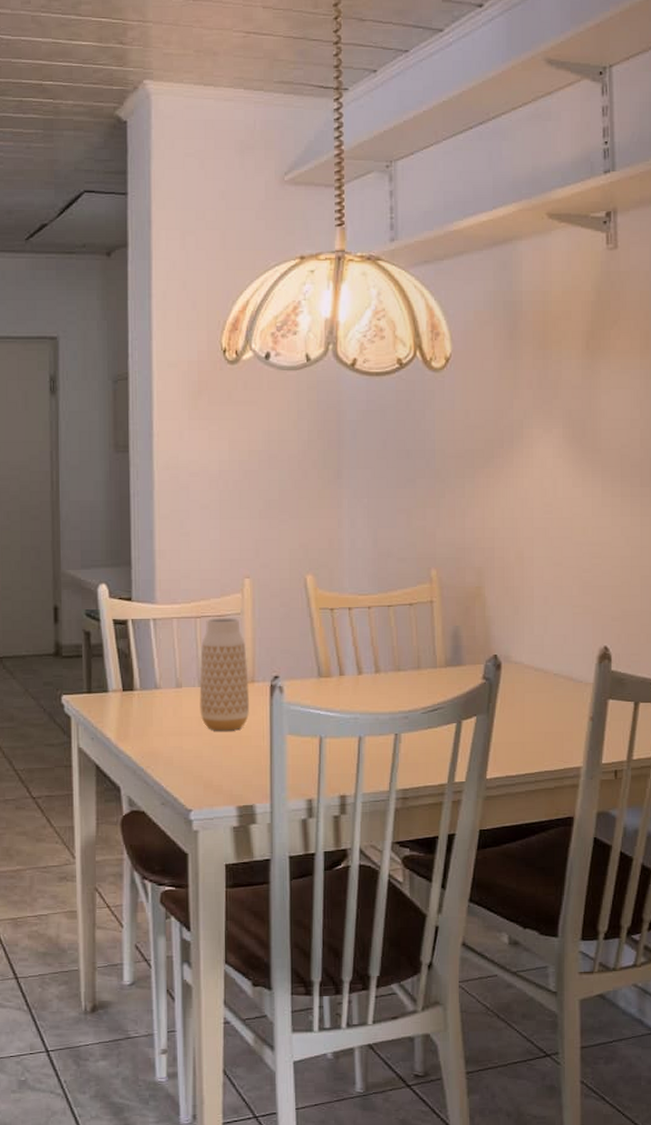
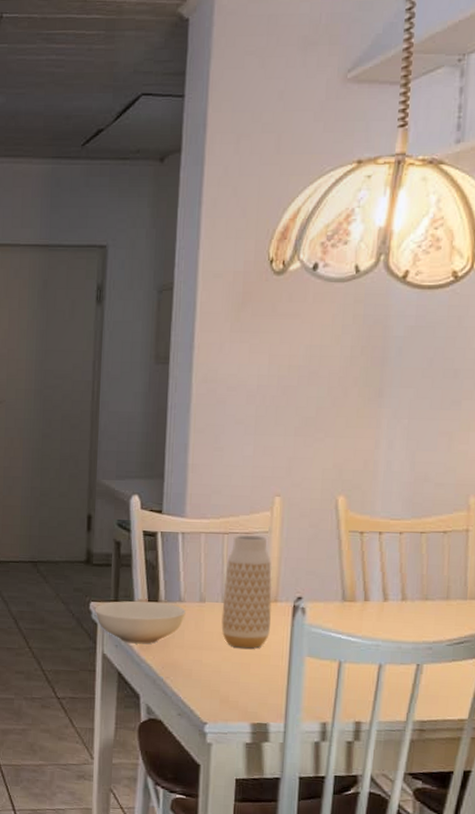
bowl: none [67,690,163,735] -> present [95,600,186,644]

